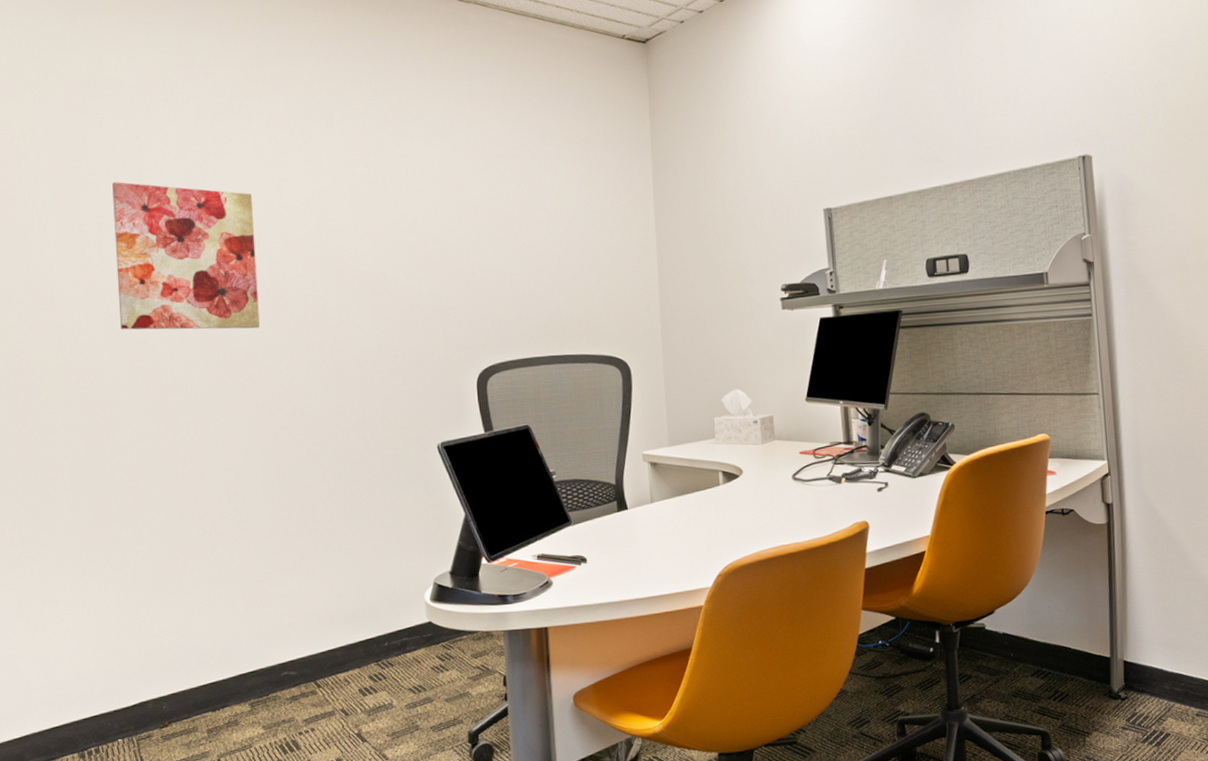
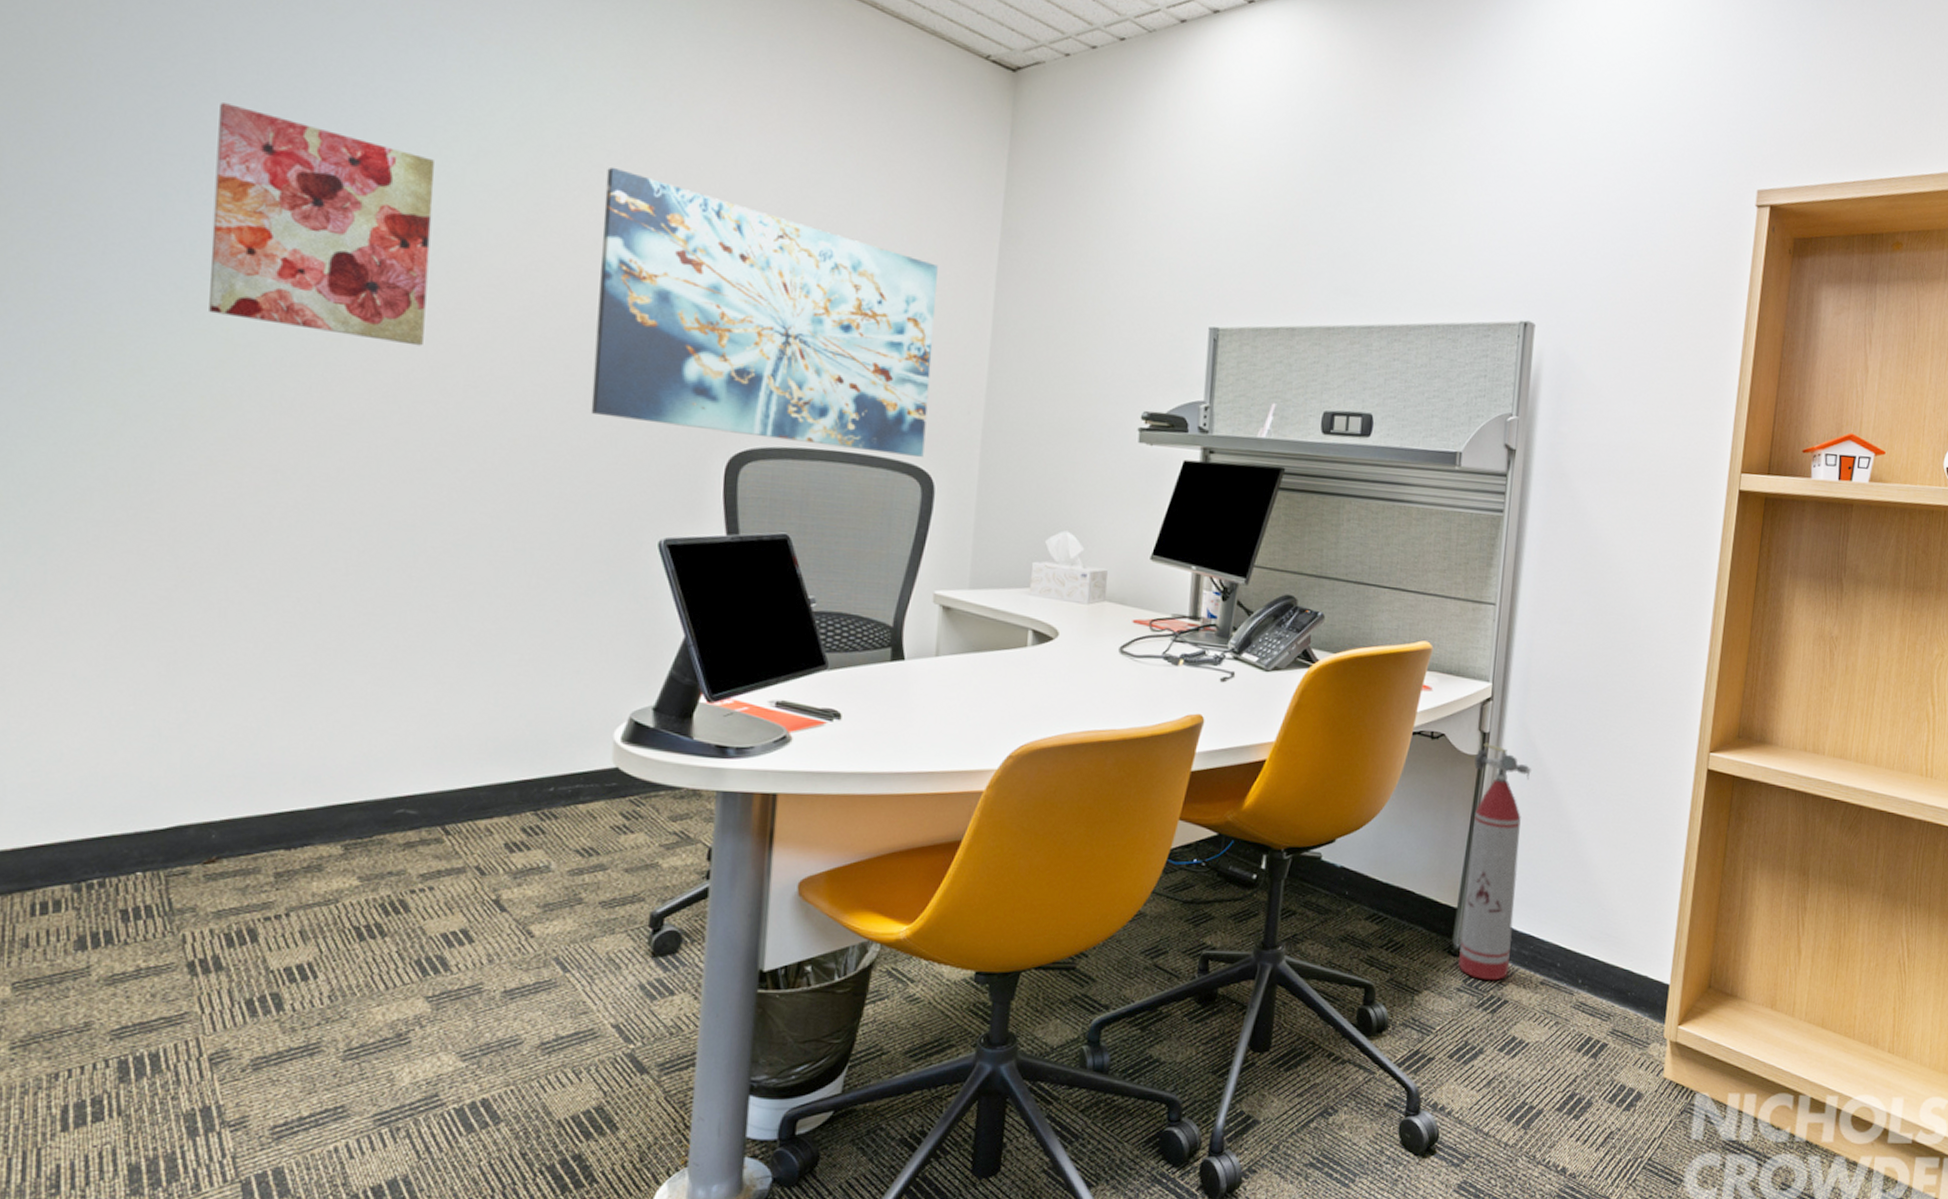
wall art: none [367,174,619,358] -> present [590,166,938,457]
fire extinguisher: none [1103,512,1166,718] -> present [1458,742,1531,981]

